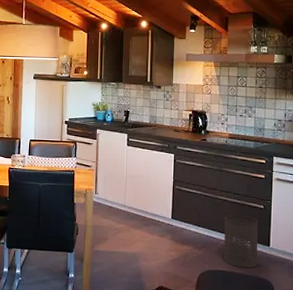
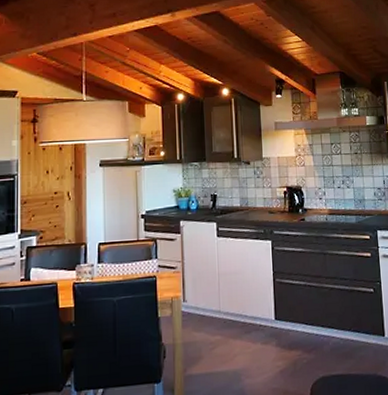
trash can: present [223,214,259,268] -> none [333,303,374,368]

